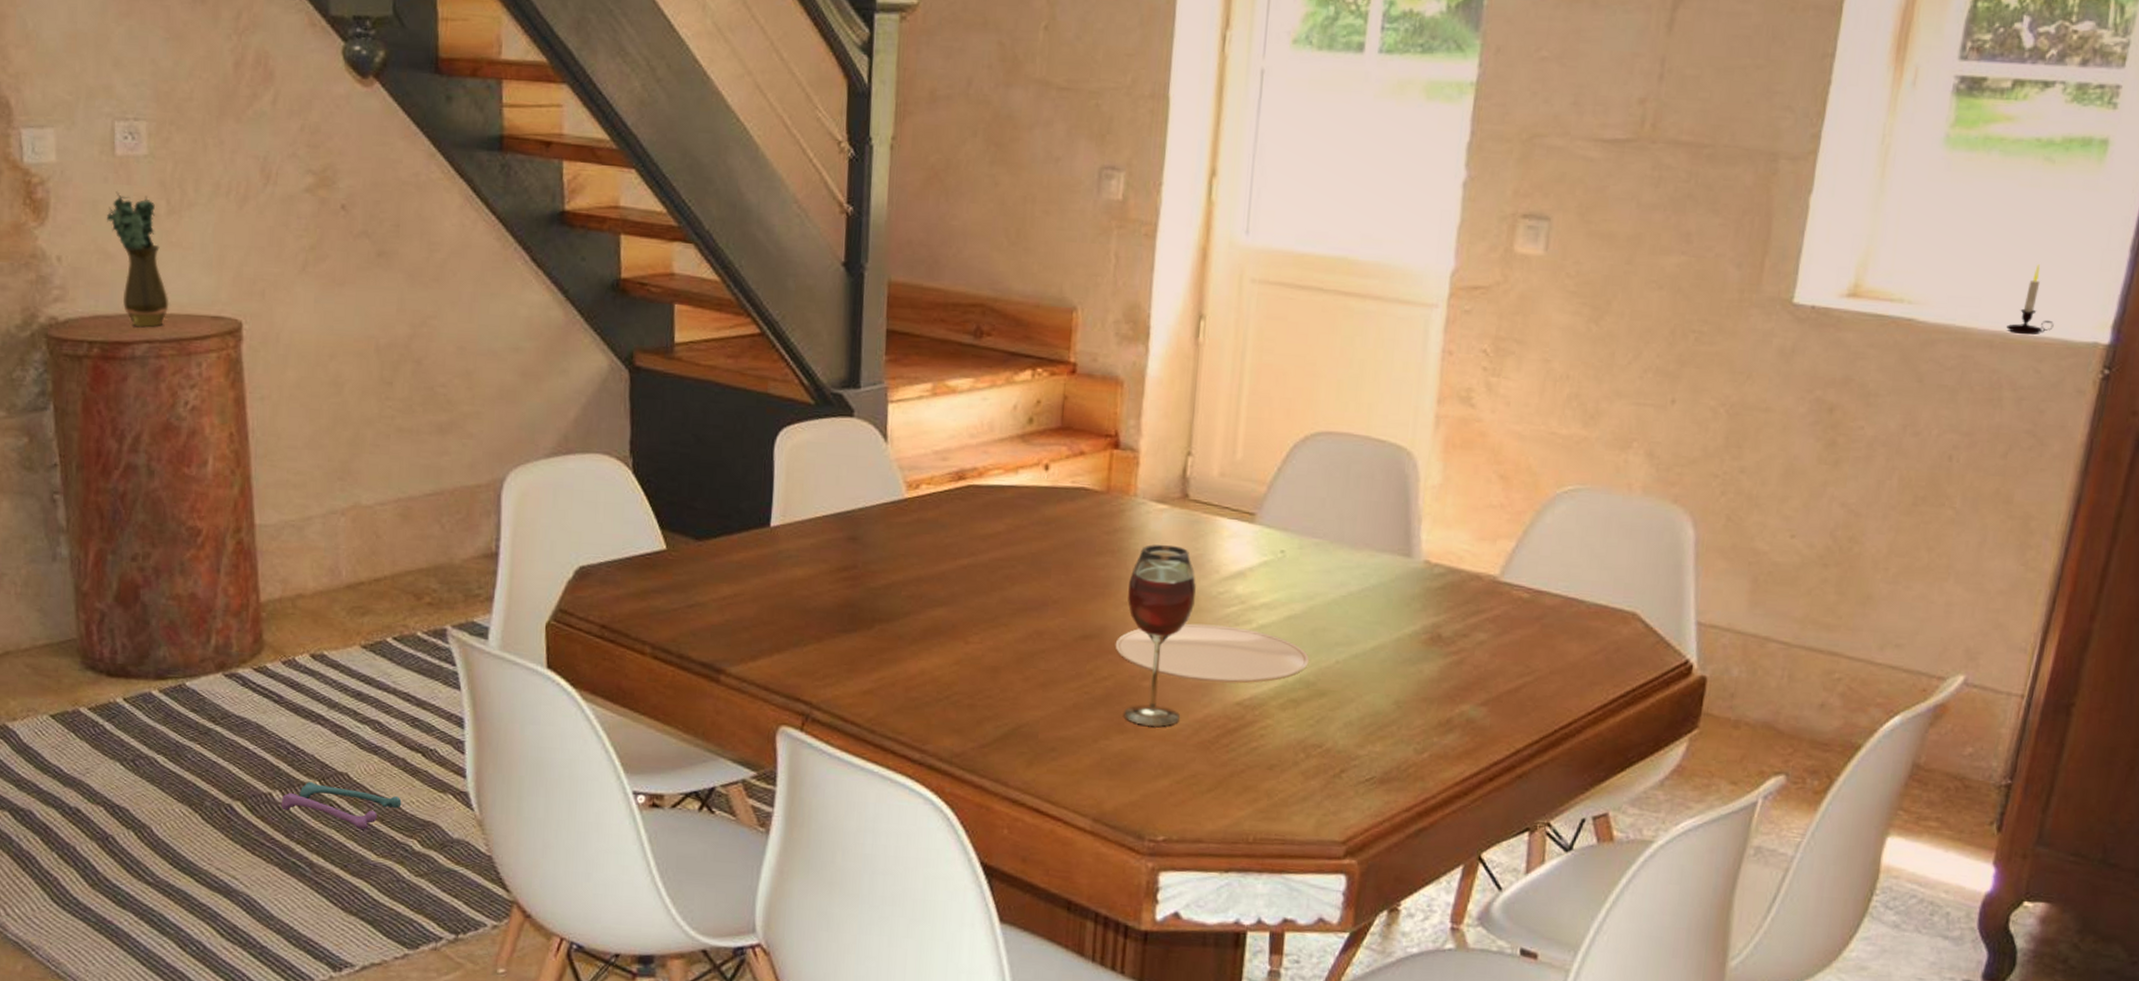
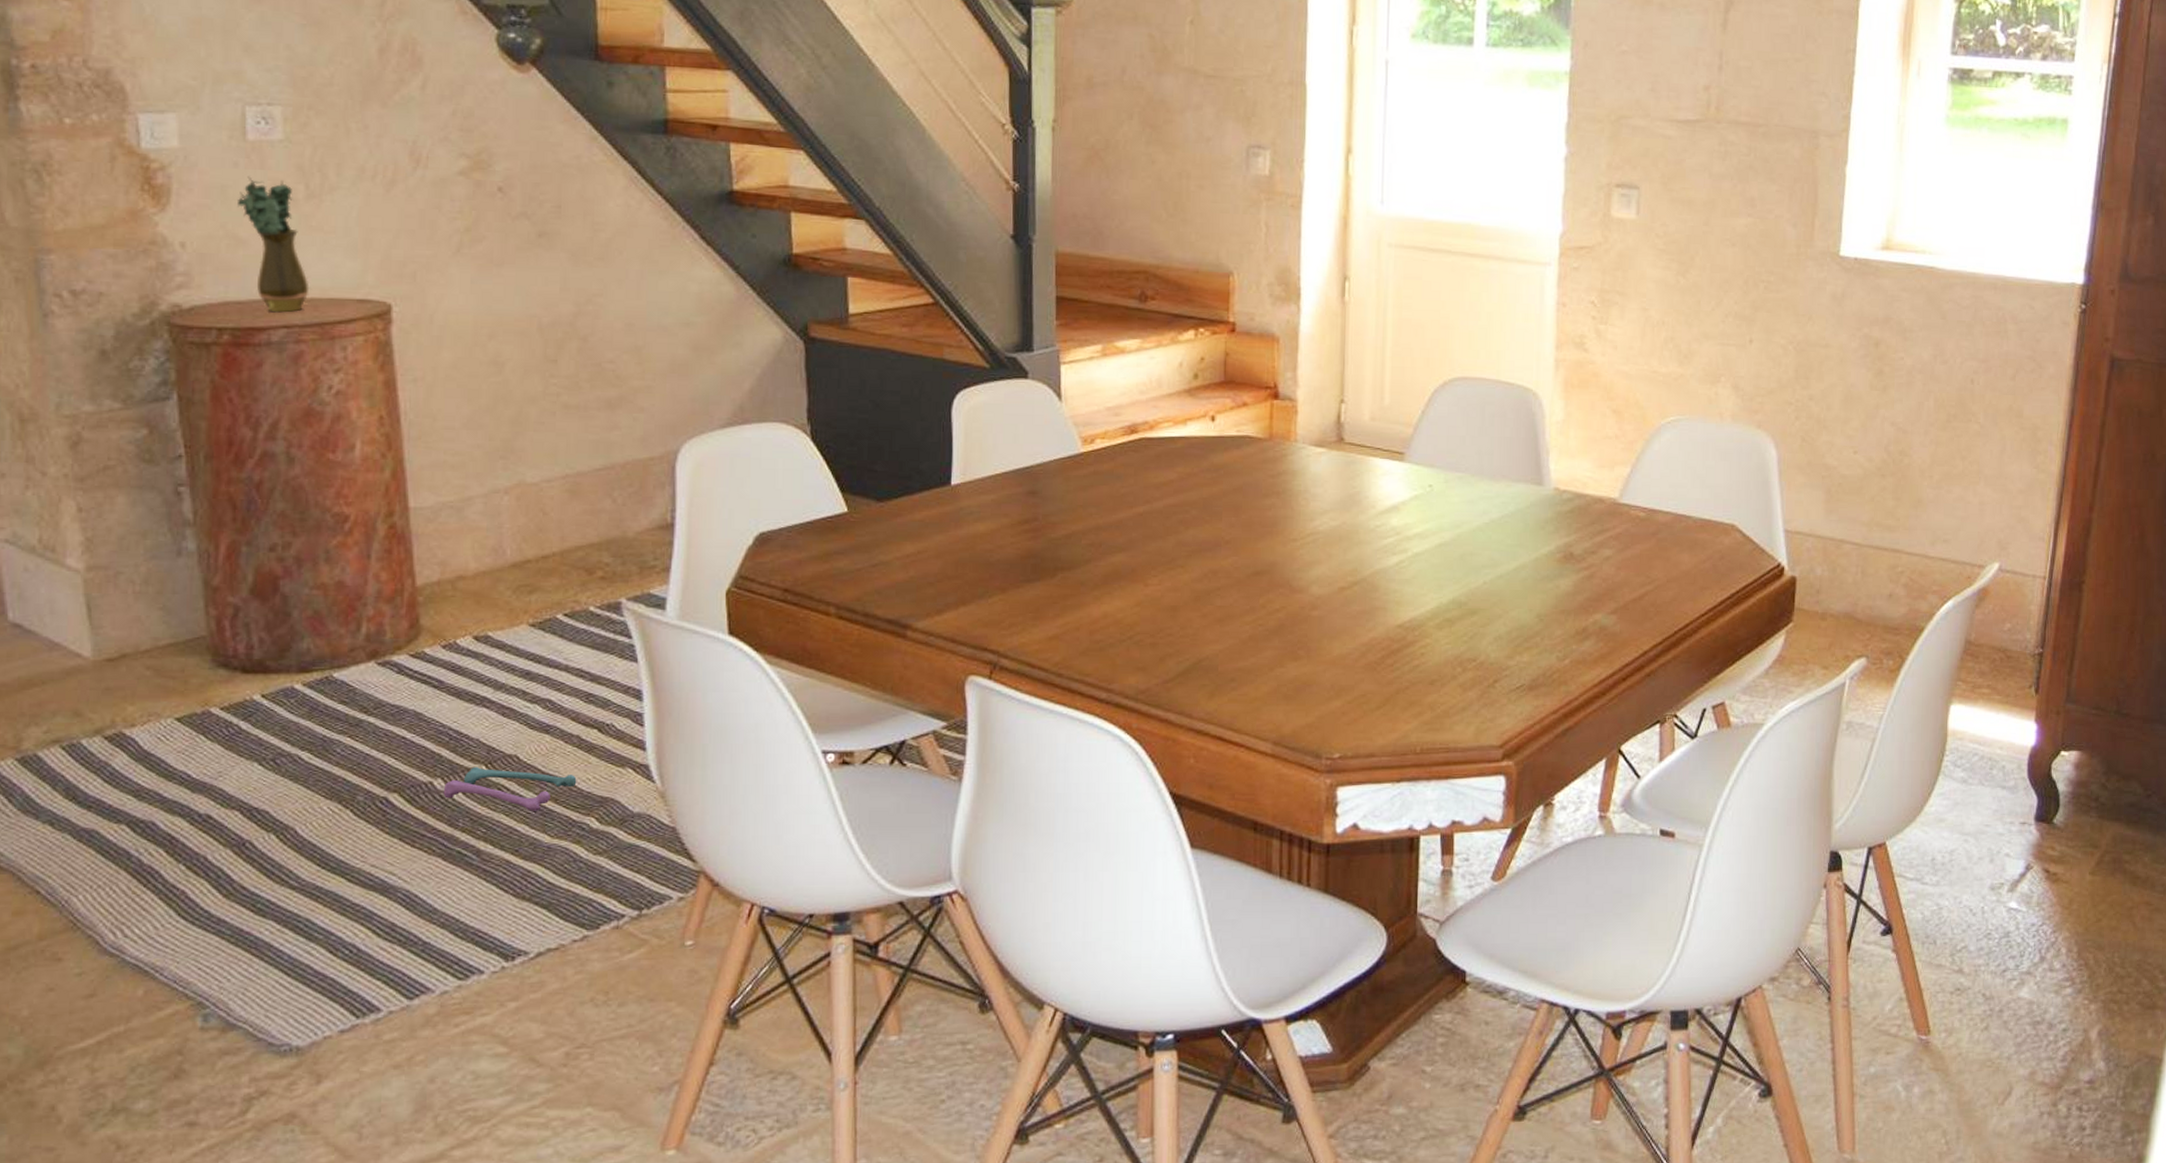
plate: present [1115,623,1309,684] -> none [1284,555,1460,609]
wineglass: present [1124,544,1197,727] -> none [1294,484,1356,652]
candle: present [2006,264,2054,335] -> none [2006,220,2041,278]

